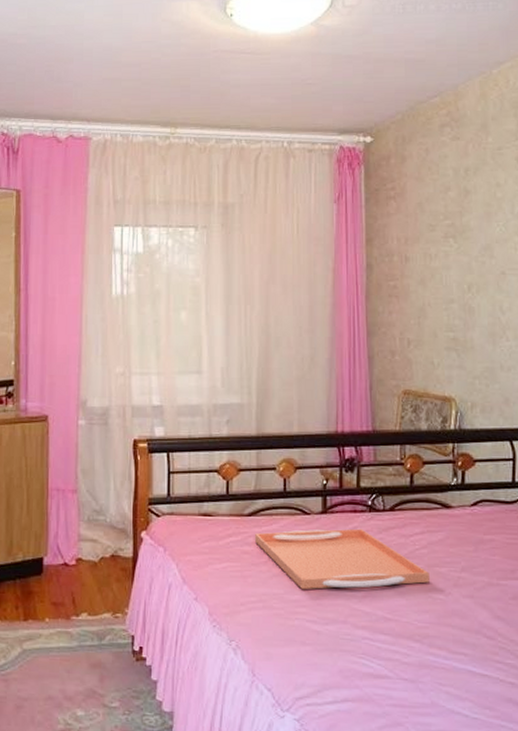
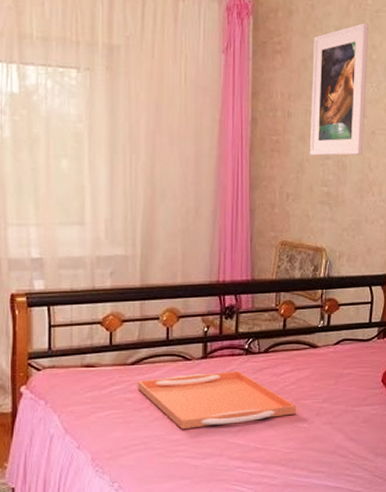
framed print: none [429,161,493,300] -> present [310,22,368,156]

